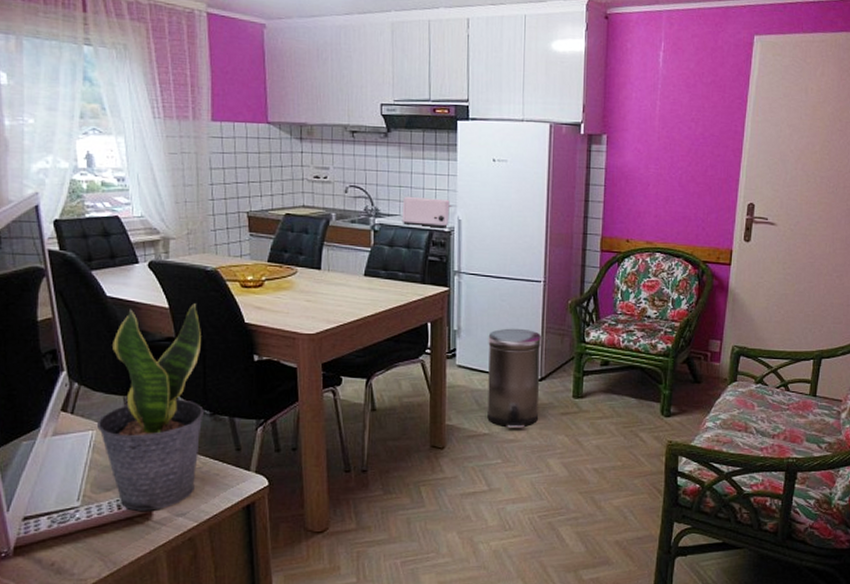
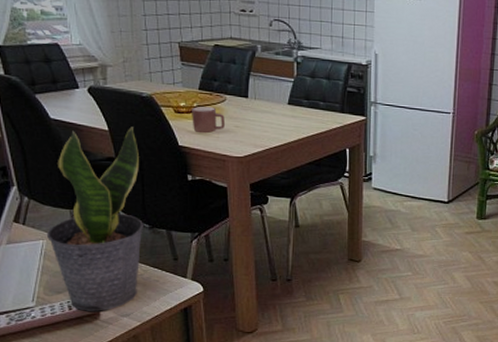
mug: none [259,280,296,311] -> present [192,106,226,135]
toaster: present [402,196,452,228] -> none [322,30,370,62]
pedal bin: present [487,328,542,429] -> none [399,155,451,246]

